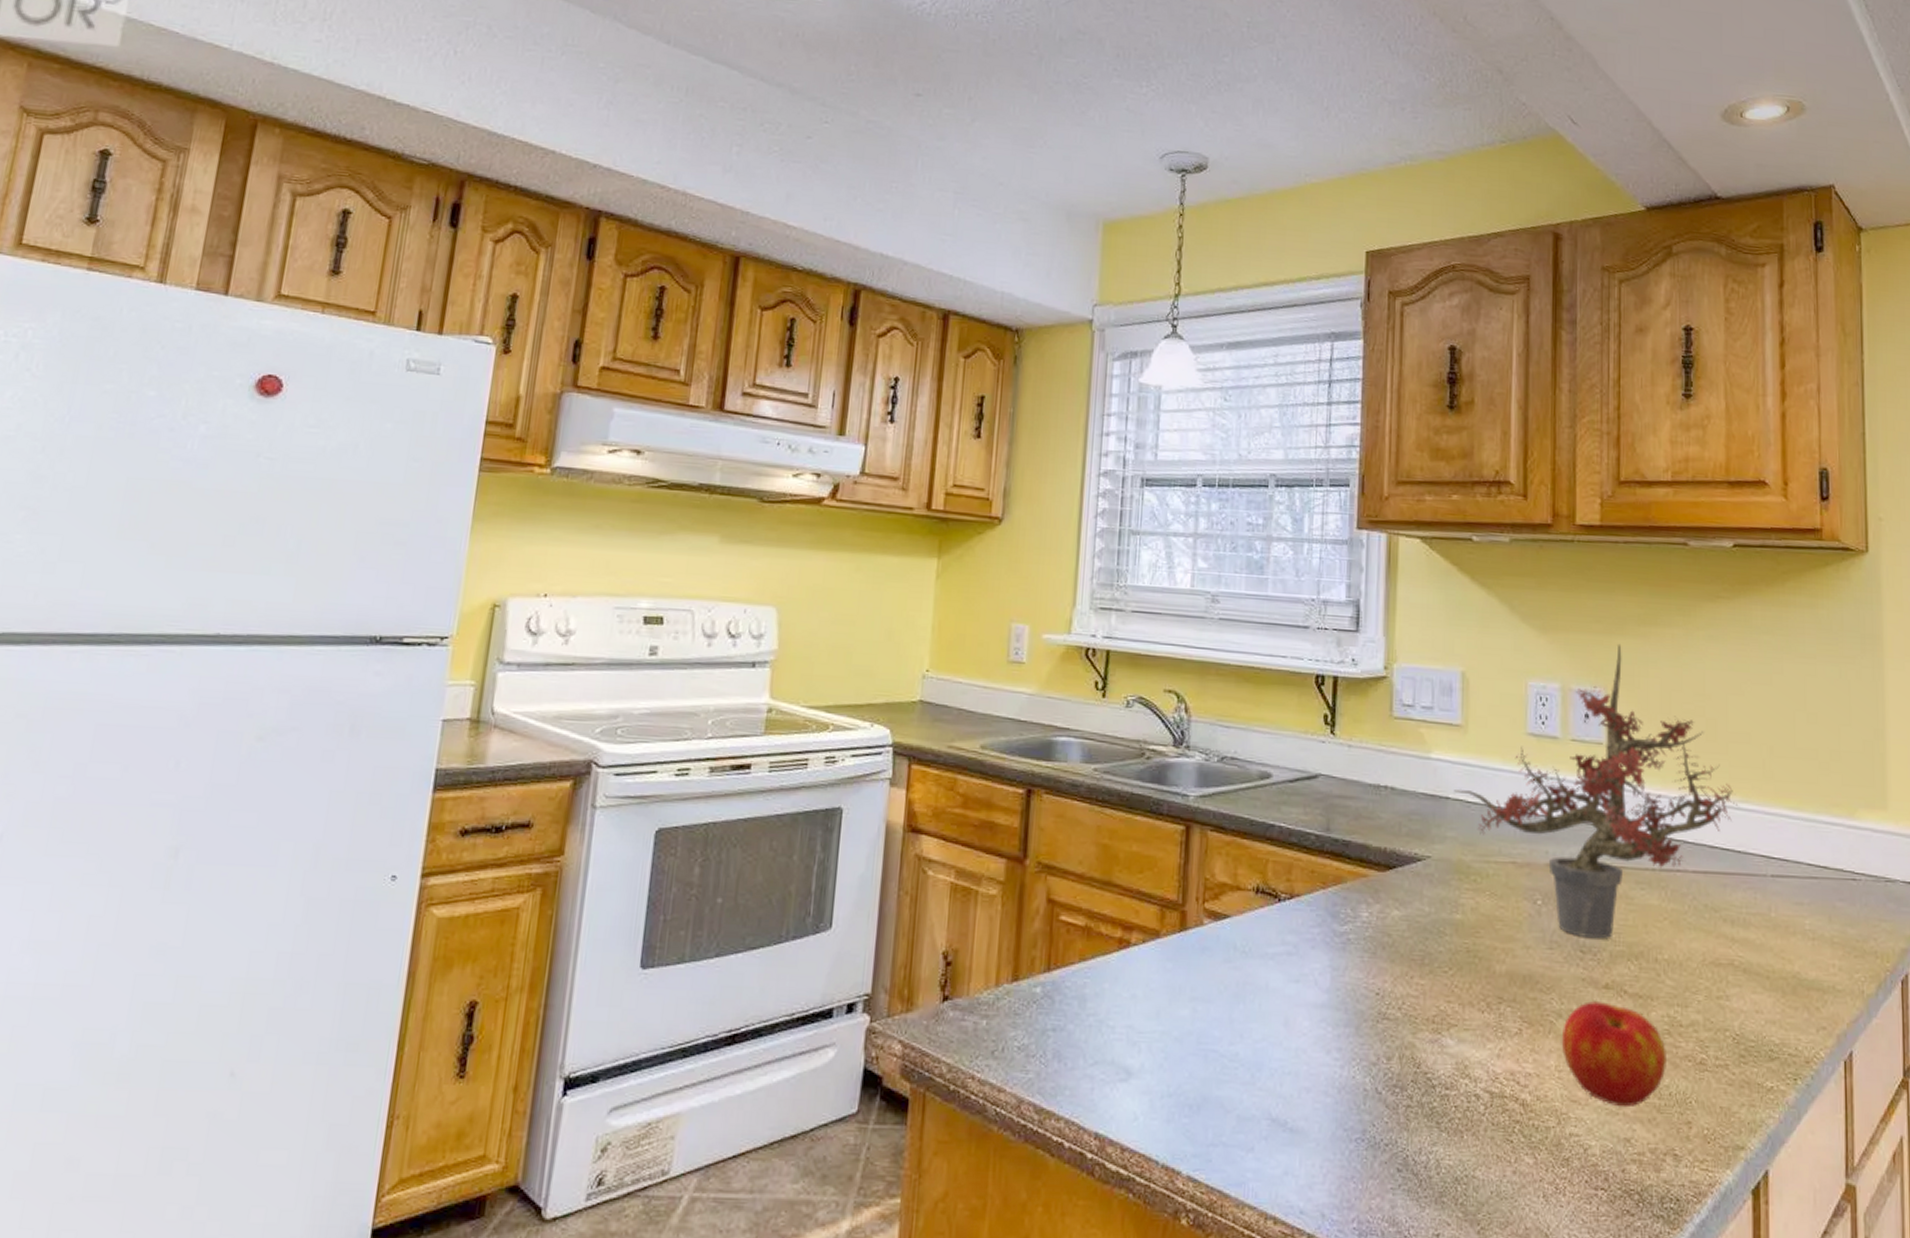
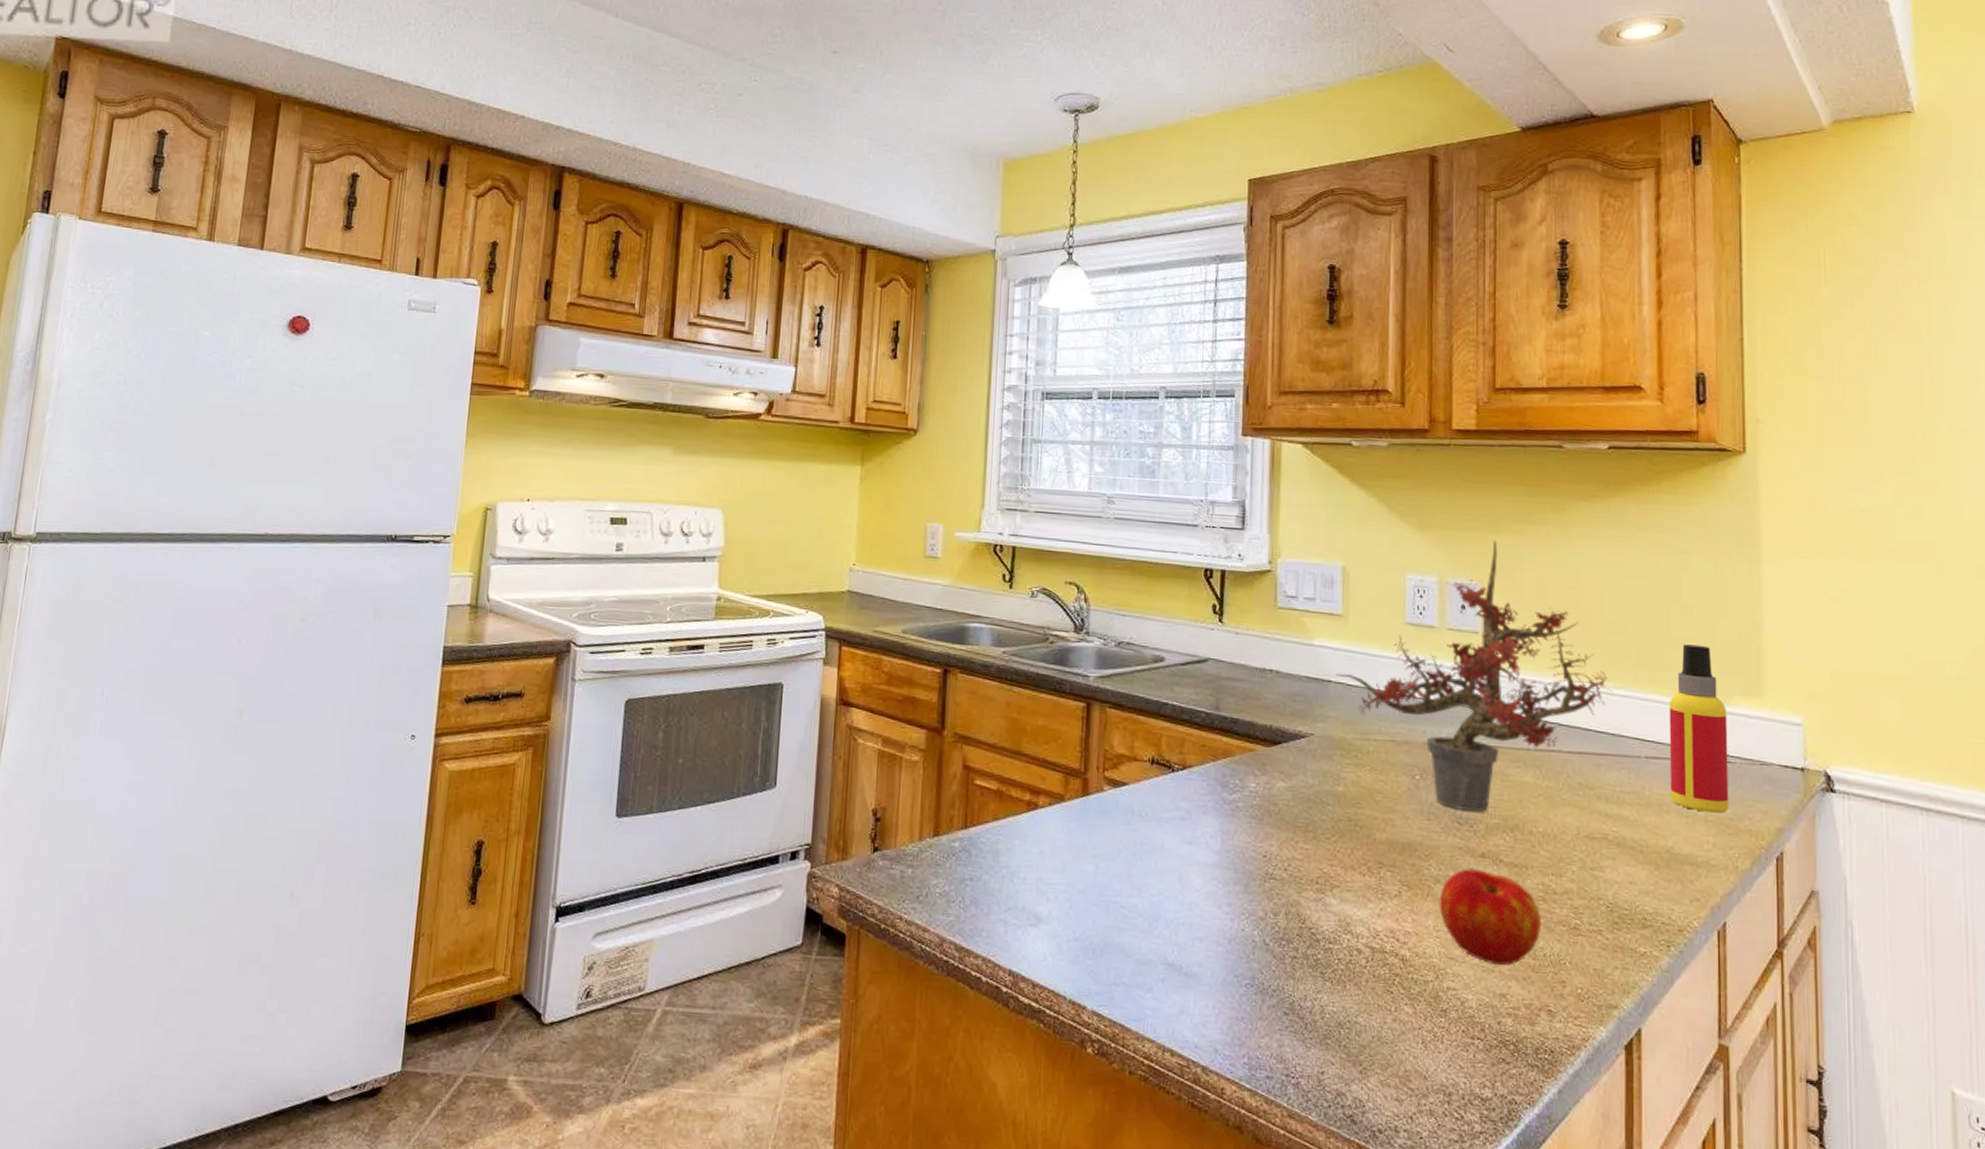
spray bottle: none [1794,754,1855,934] -> present [1669,644,1729,813]

